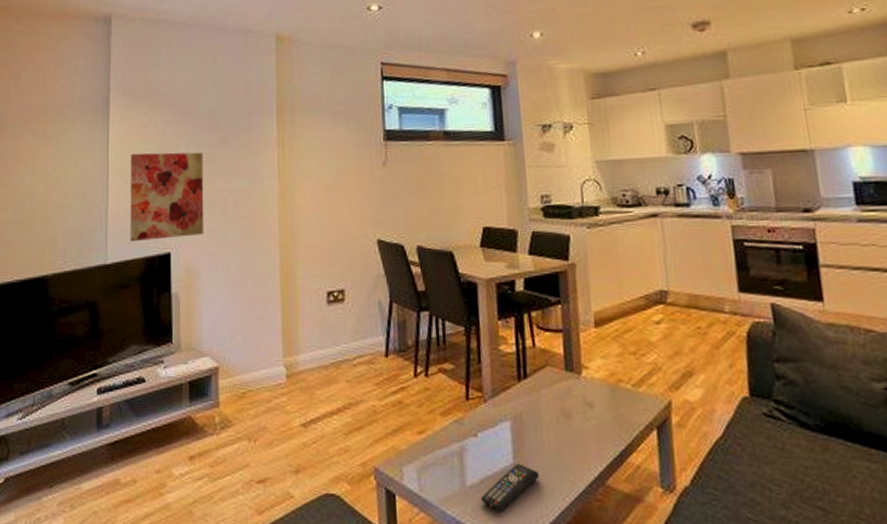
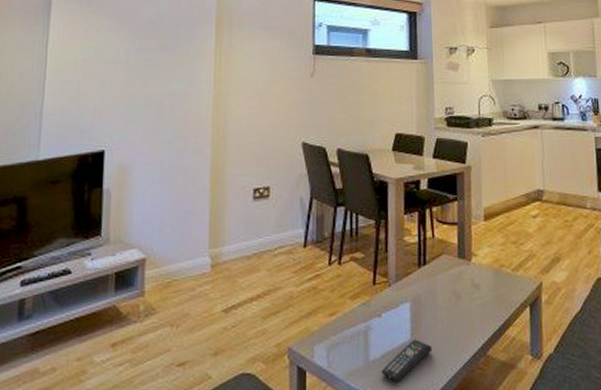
wall art: present [130,152,204,242] -> none [64,55,143,140]

